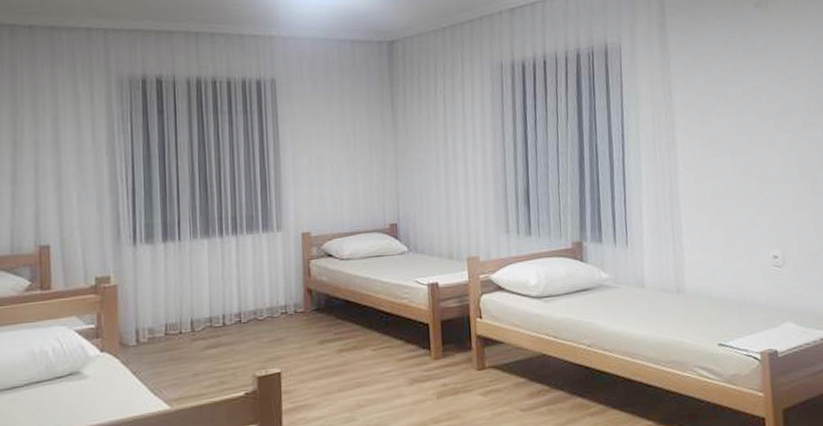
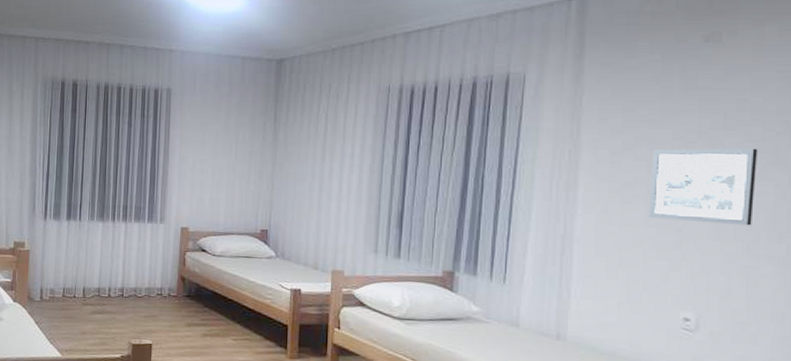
picture frame: none [730,98,811,169] -> present [648,148,759,226]

